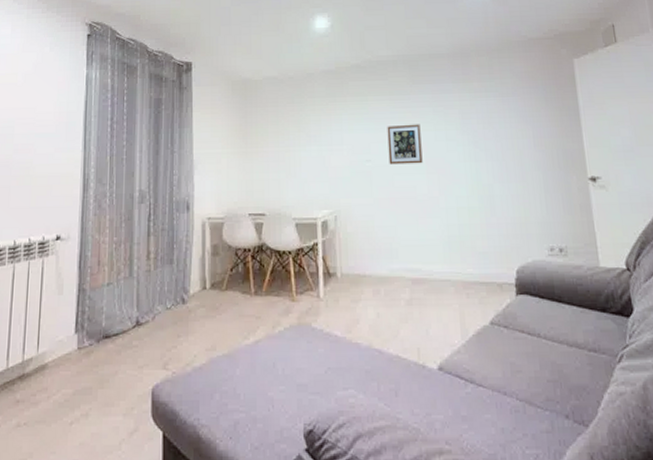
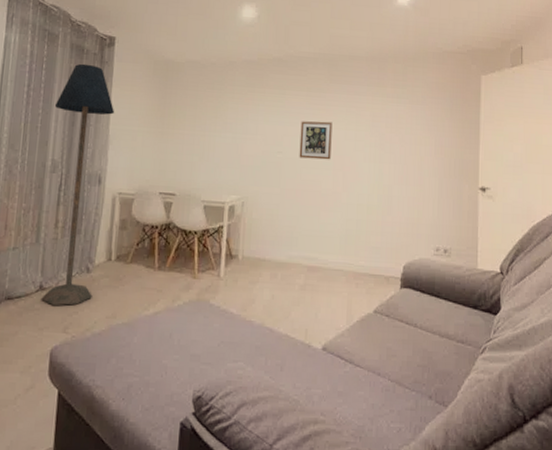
floor lamp: none [138,91,198,342] -> present [41,63,115,306]

